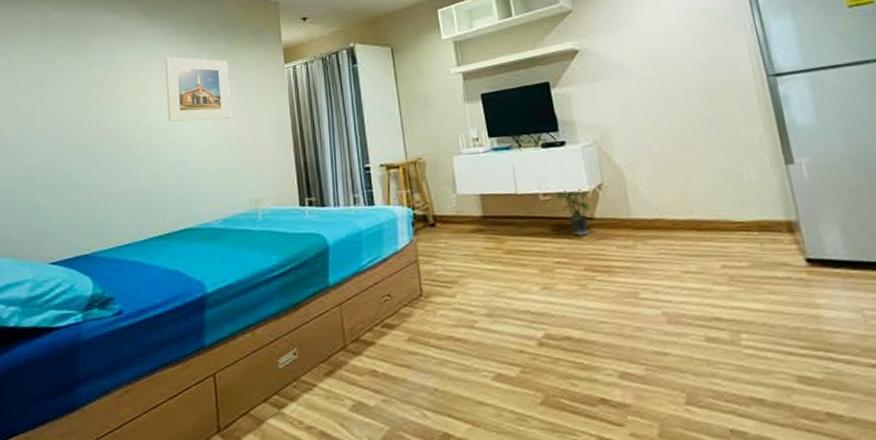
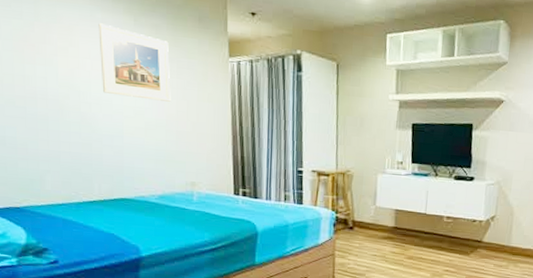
potted plant: present [554,188,591,236] -> none [455,216,485,254]

